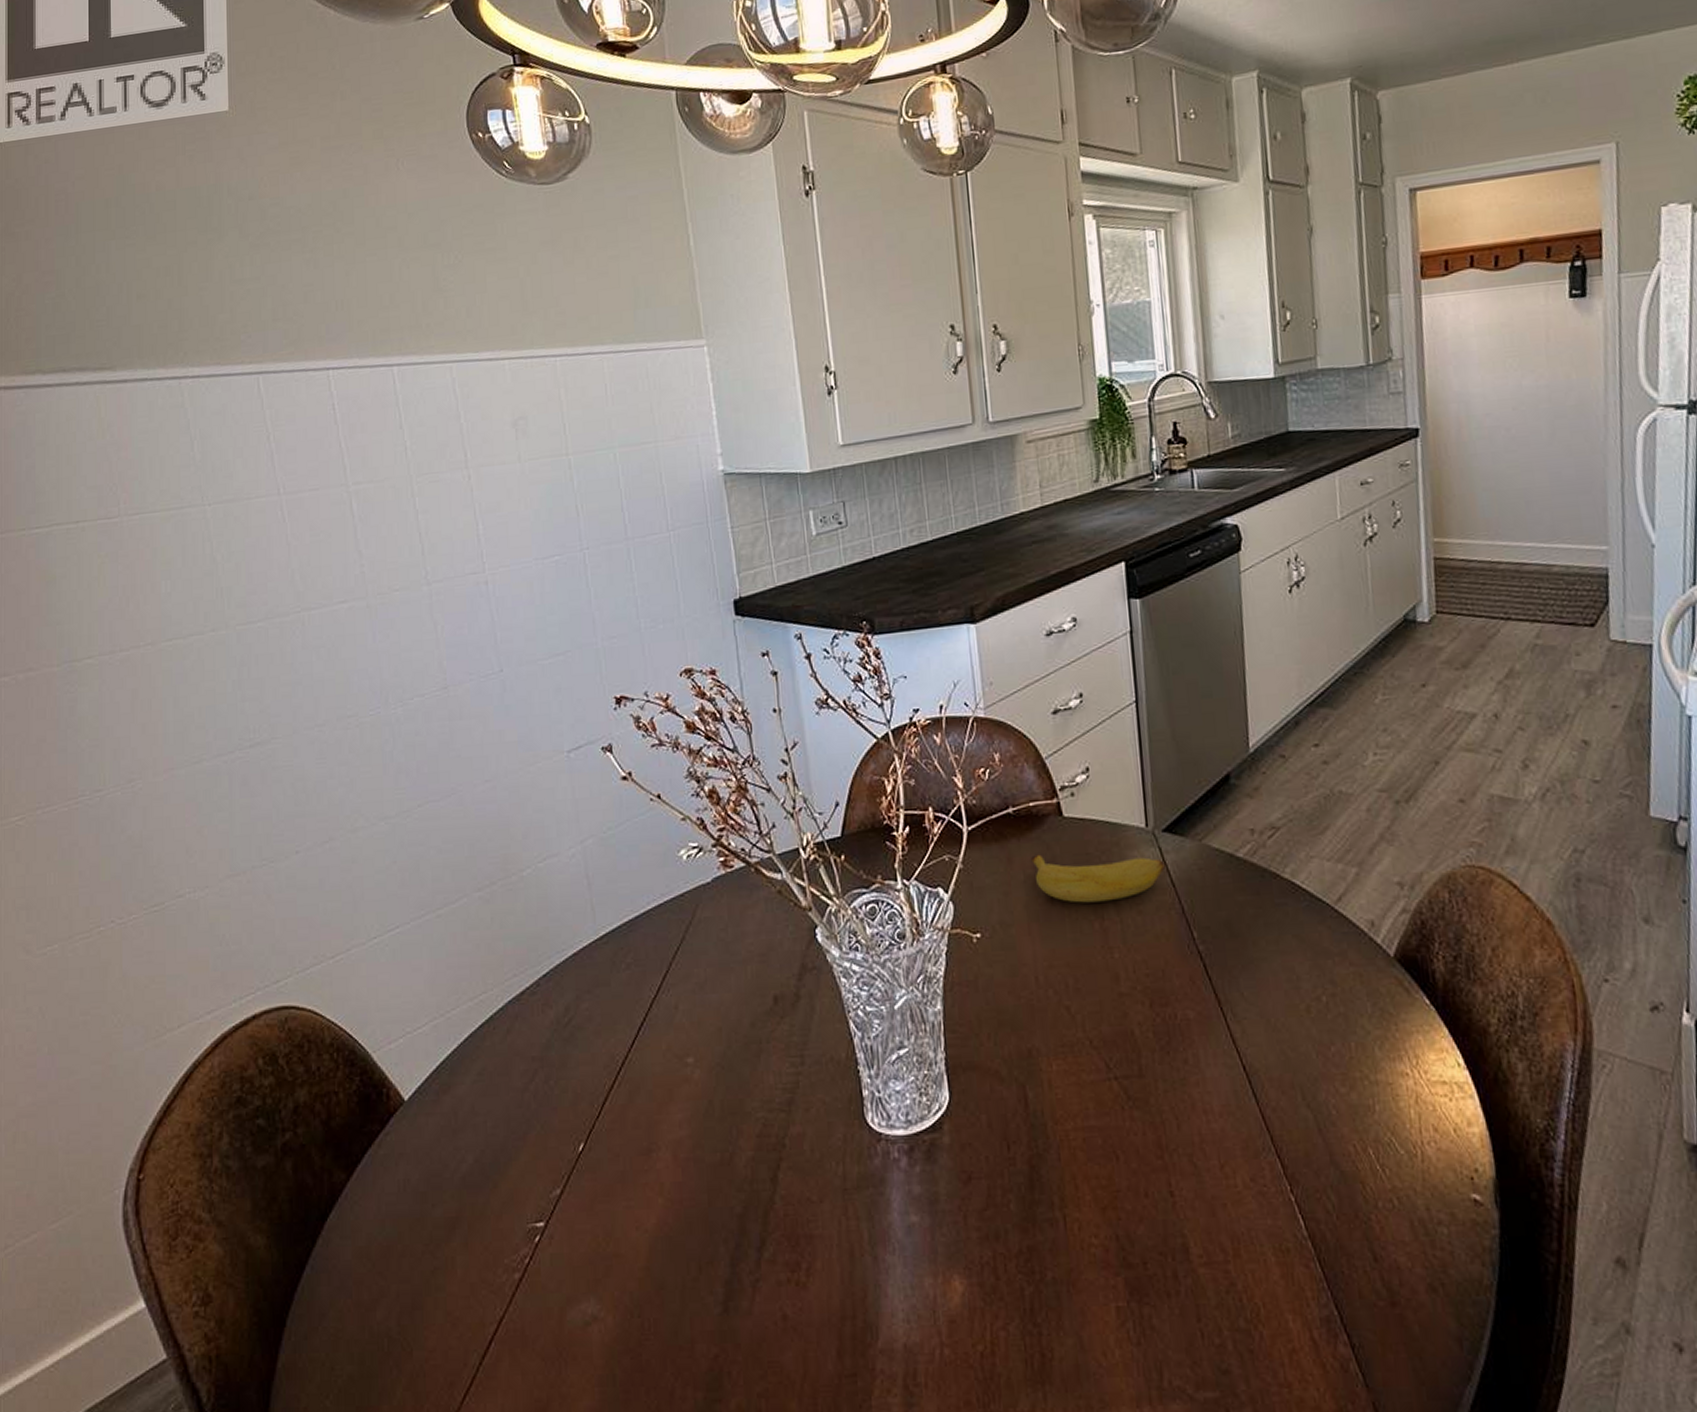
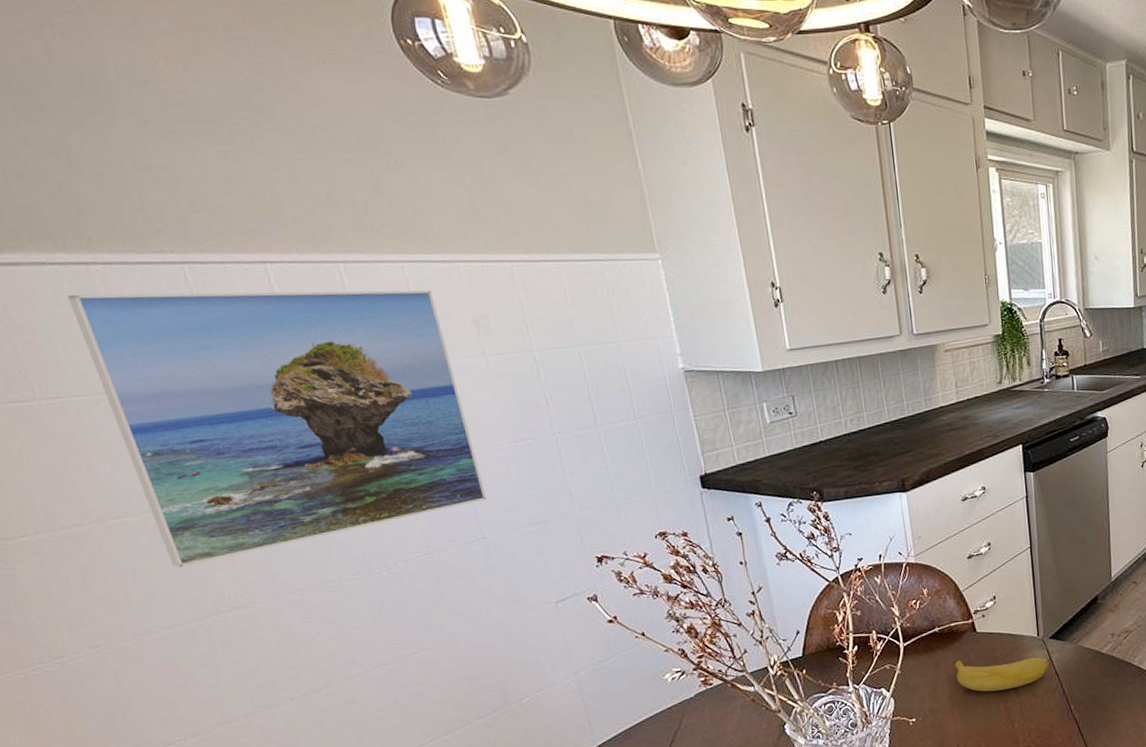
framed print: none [160,391,508,696] -> present [67,290,487,568]

